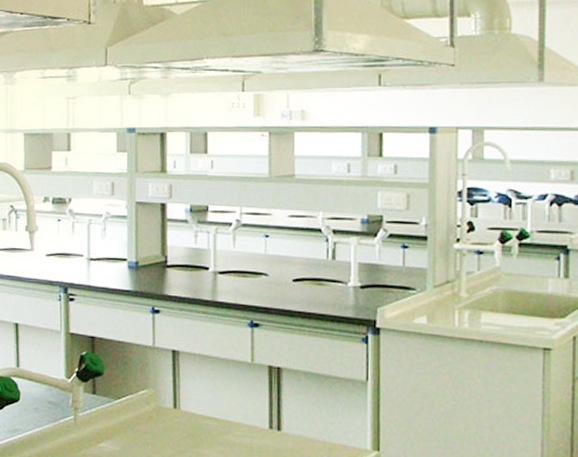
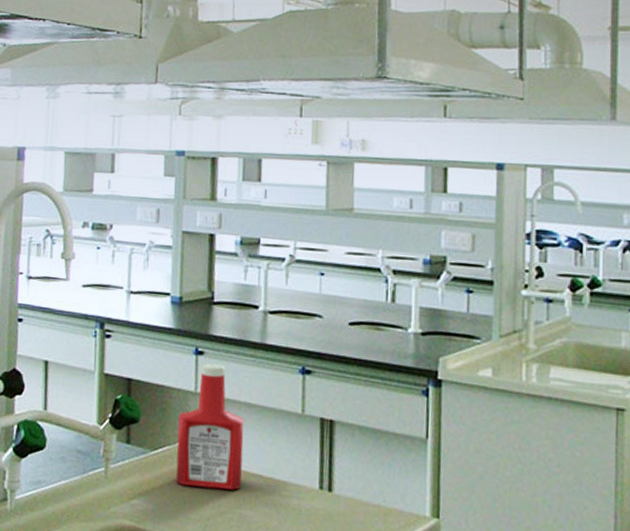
ketchup bottle: none [138,320,199,432] -> present [175,363,244,490]

